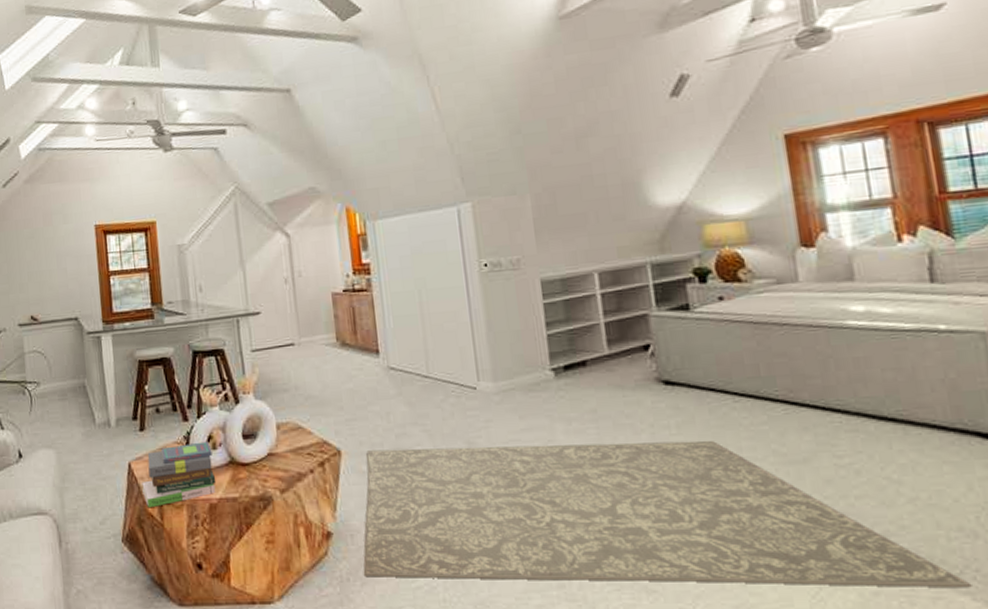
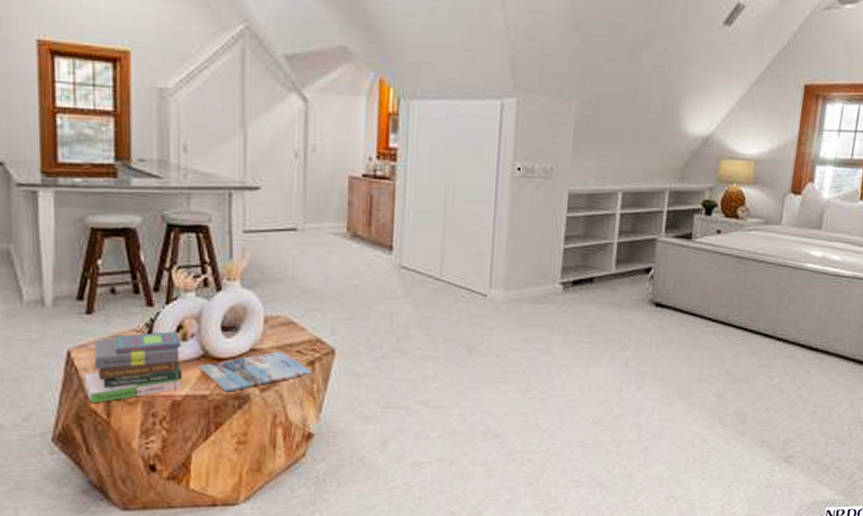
magazine: none [228,454,324,494] -> present [199,351,313,392]
rug: present [363,440,972,588] -> none [341,351,832,481]

